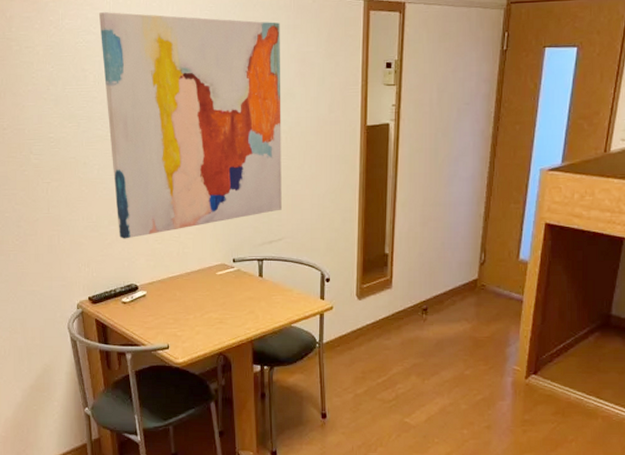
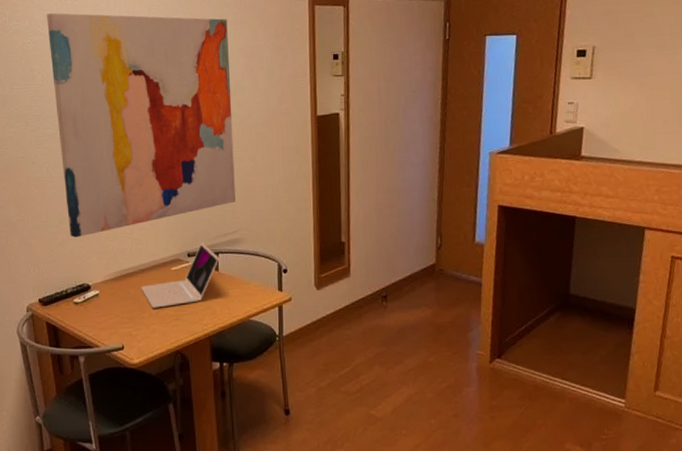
laptop: none [187,249,264,311] -> present [141,243,220,308]

